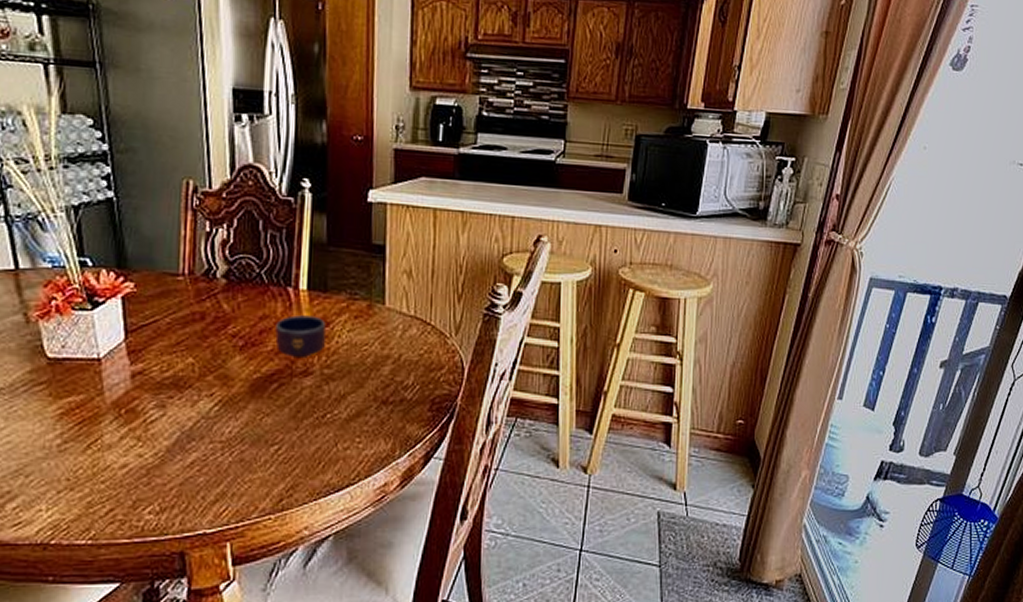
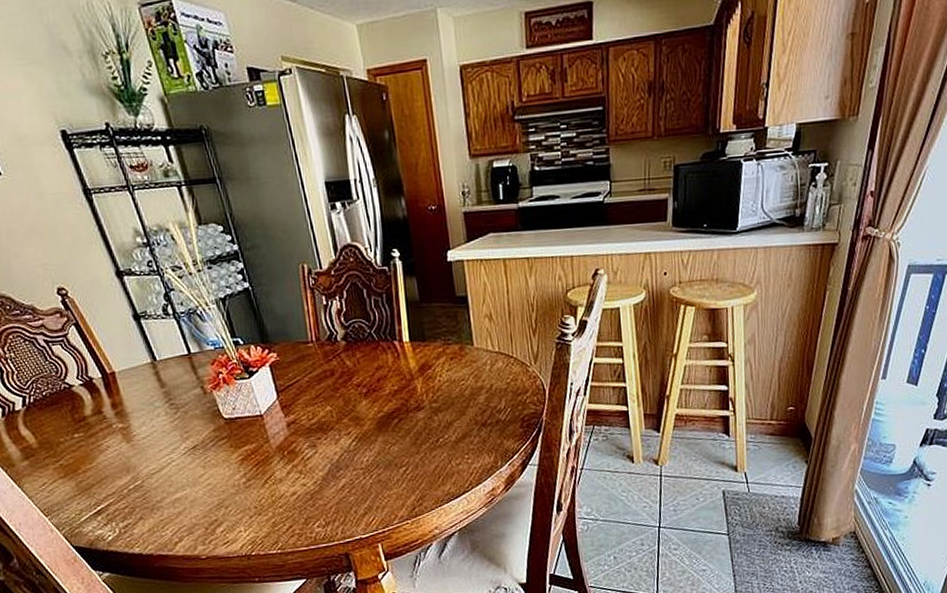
mug: present [275,315,327,357] -> none [389,362,431,397]

